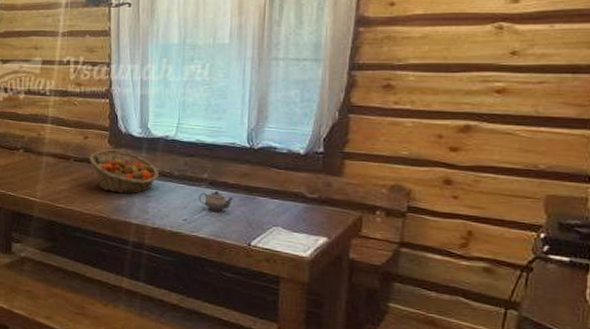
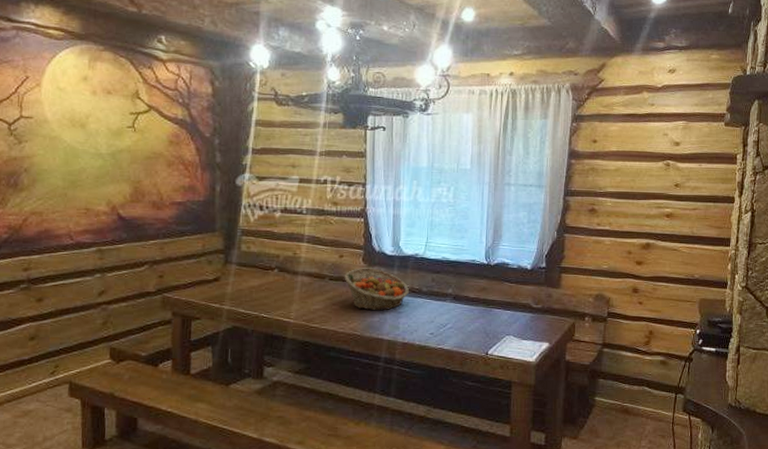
teapot: present [199,190,233,212] -> none [444,304,473,324]

